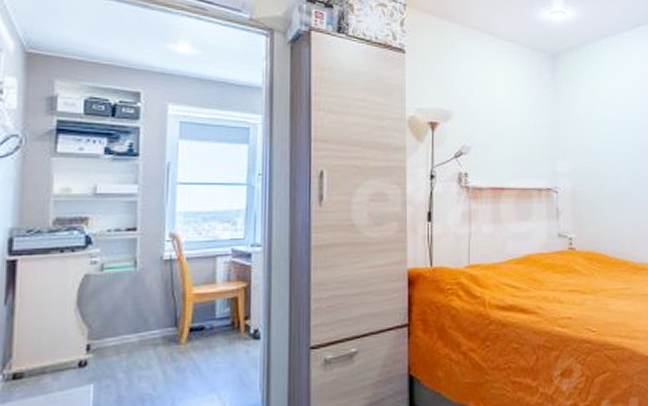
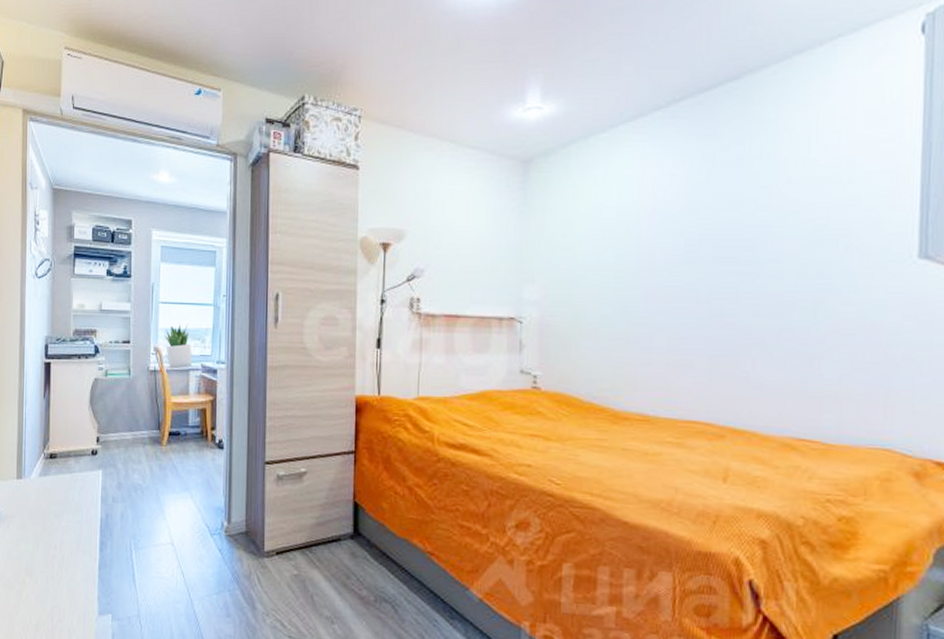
planter: none [183,206,220,257] -> present [164,324,192,369]

